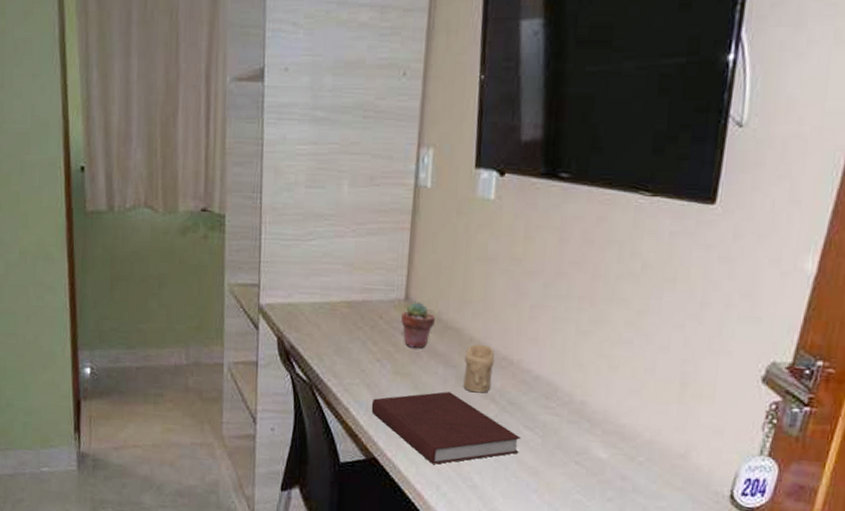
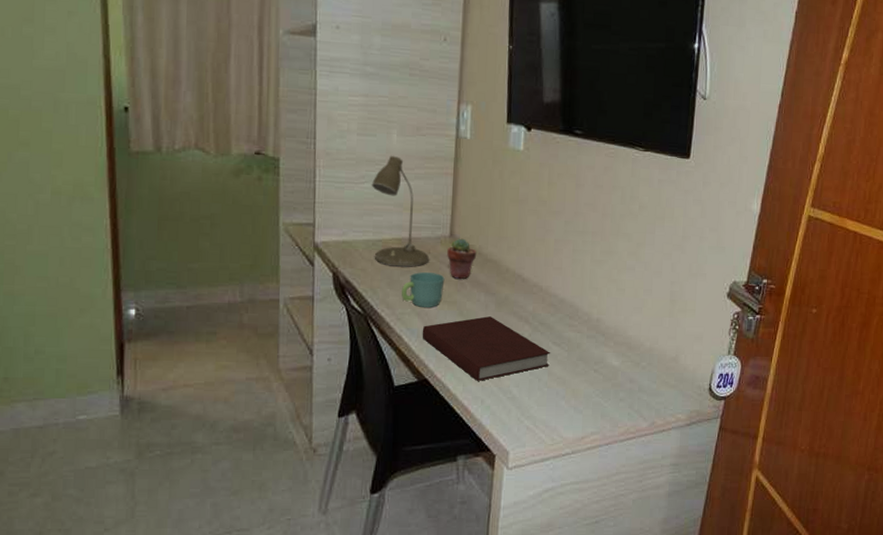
desk lamp: none [319,208,381,333] -> present [371,155,429,267]
mug: none [350,339,398,379] -> present [402,272,445,308]
candle: present [463,344,495,393] -> none [502,274,528,316]

